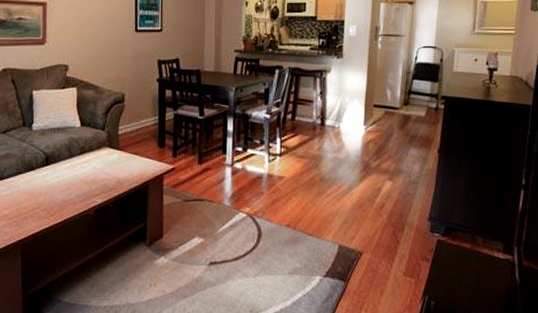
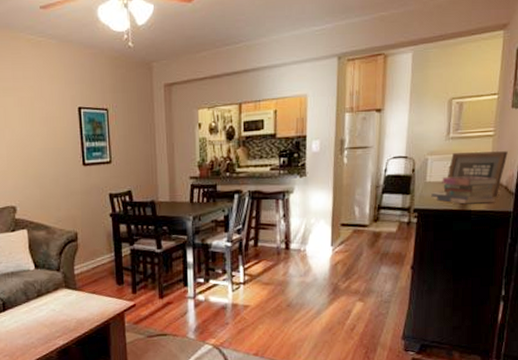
books: none [458,68,518,96] -> present [431,176,497,204]
picture frame: none [470,46,527,90] -> present [444,151,508,197]

